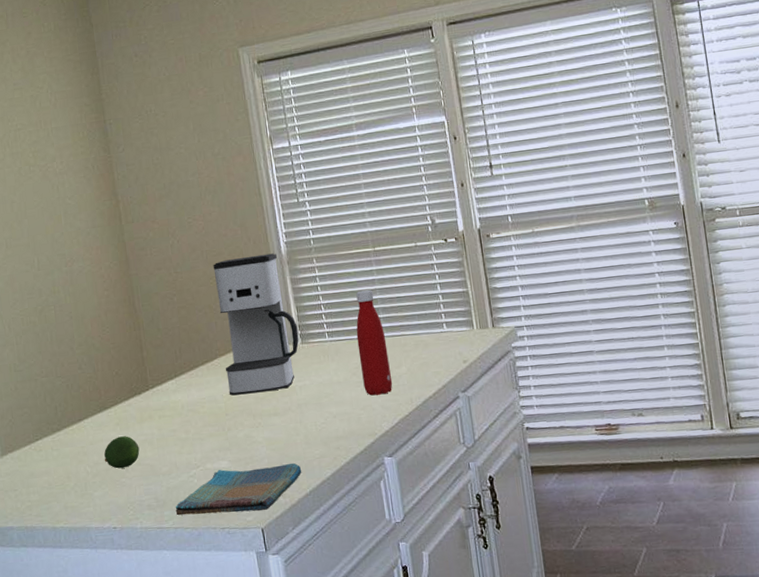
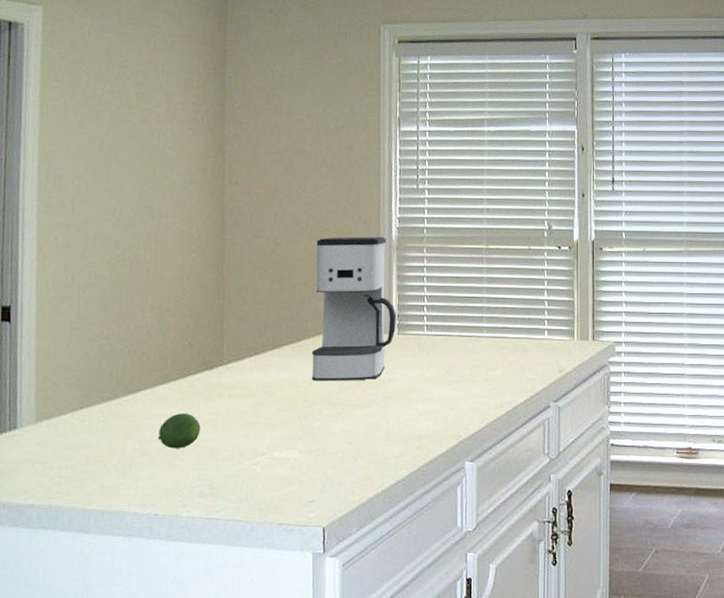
dish towel: present [175,462,302,516] -> none [230,459,377,508]
bottle: present [356,289,393,396] -> none [455,287,486,396]

